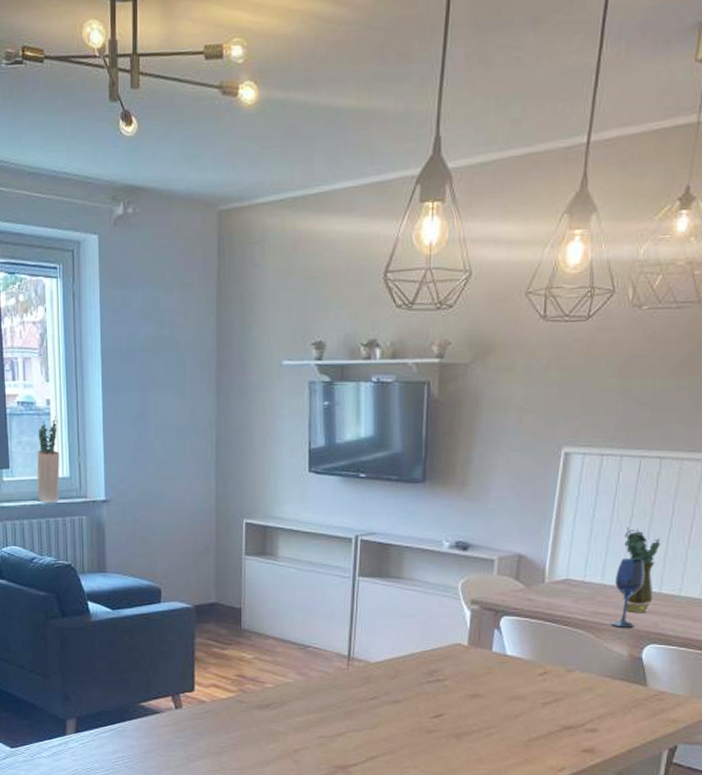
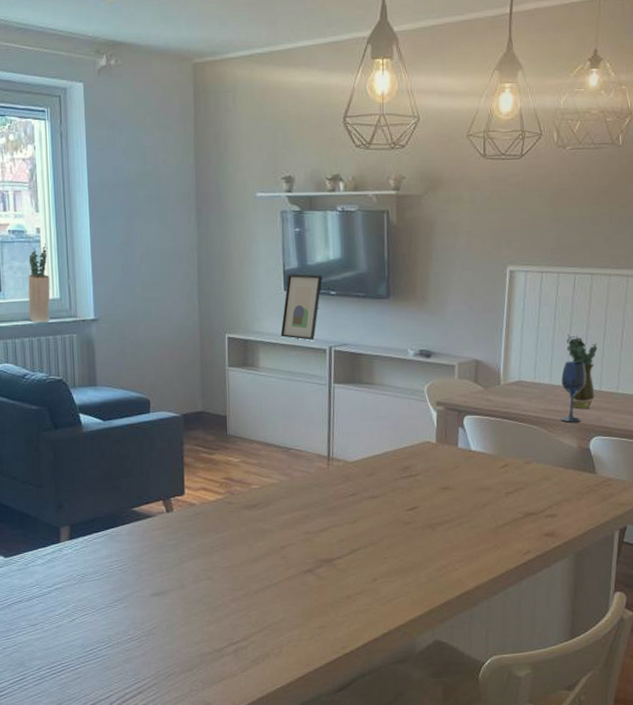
picture frame: none [302,453,352,528] -> present [280,274,323,340]

